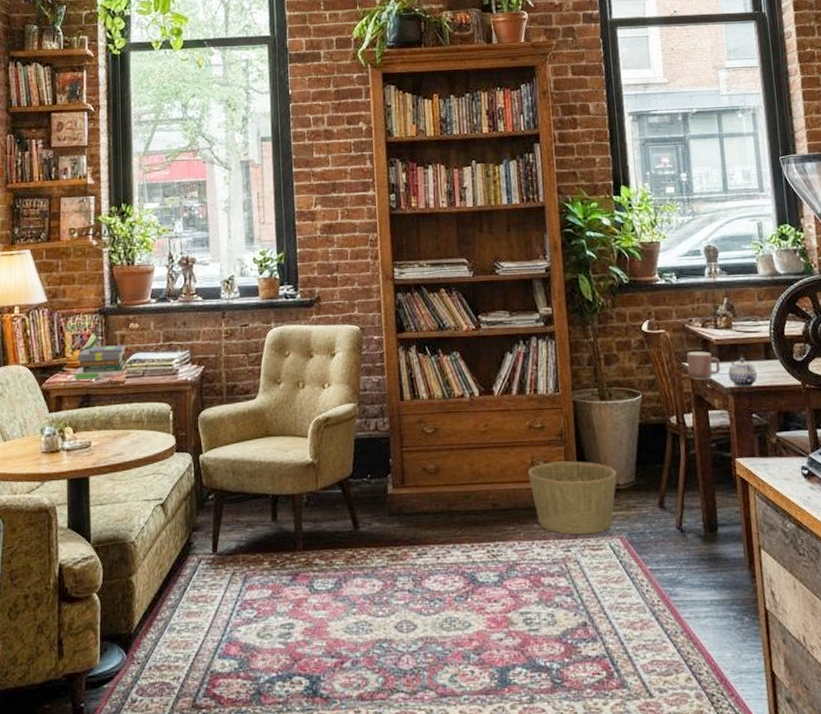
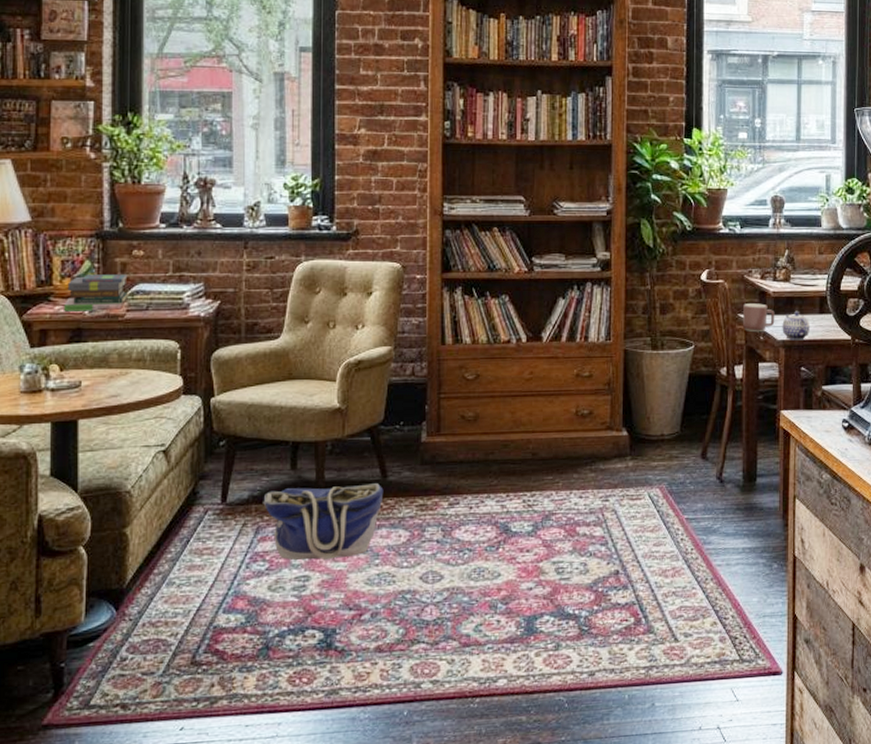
tote bag: none [249,534,357,608] -> present [263,483,384,560]
basket: present [528,461,617,535] -> none [571,411,662,485]

